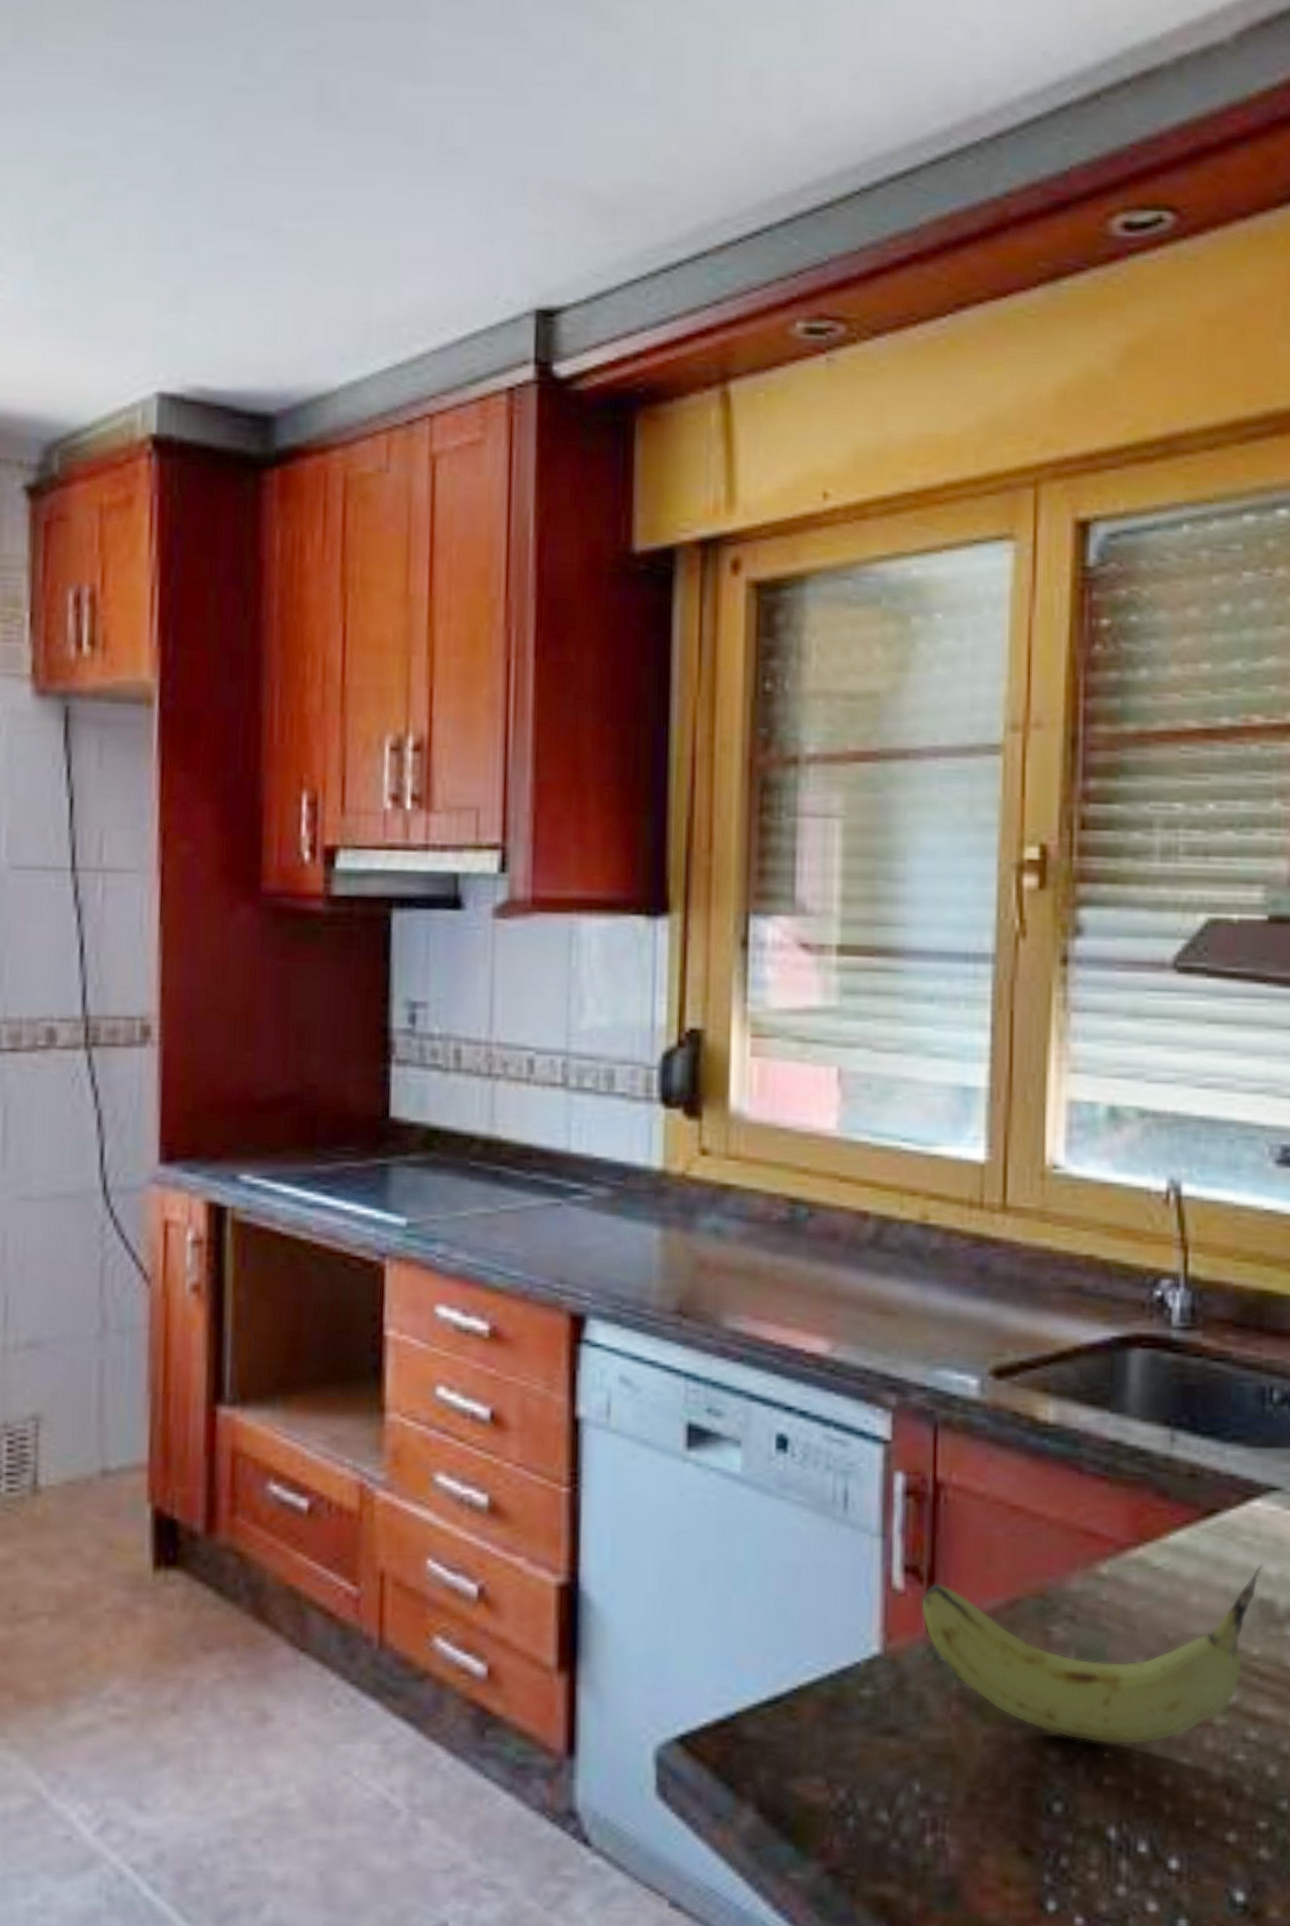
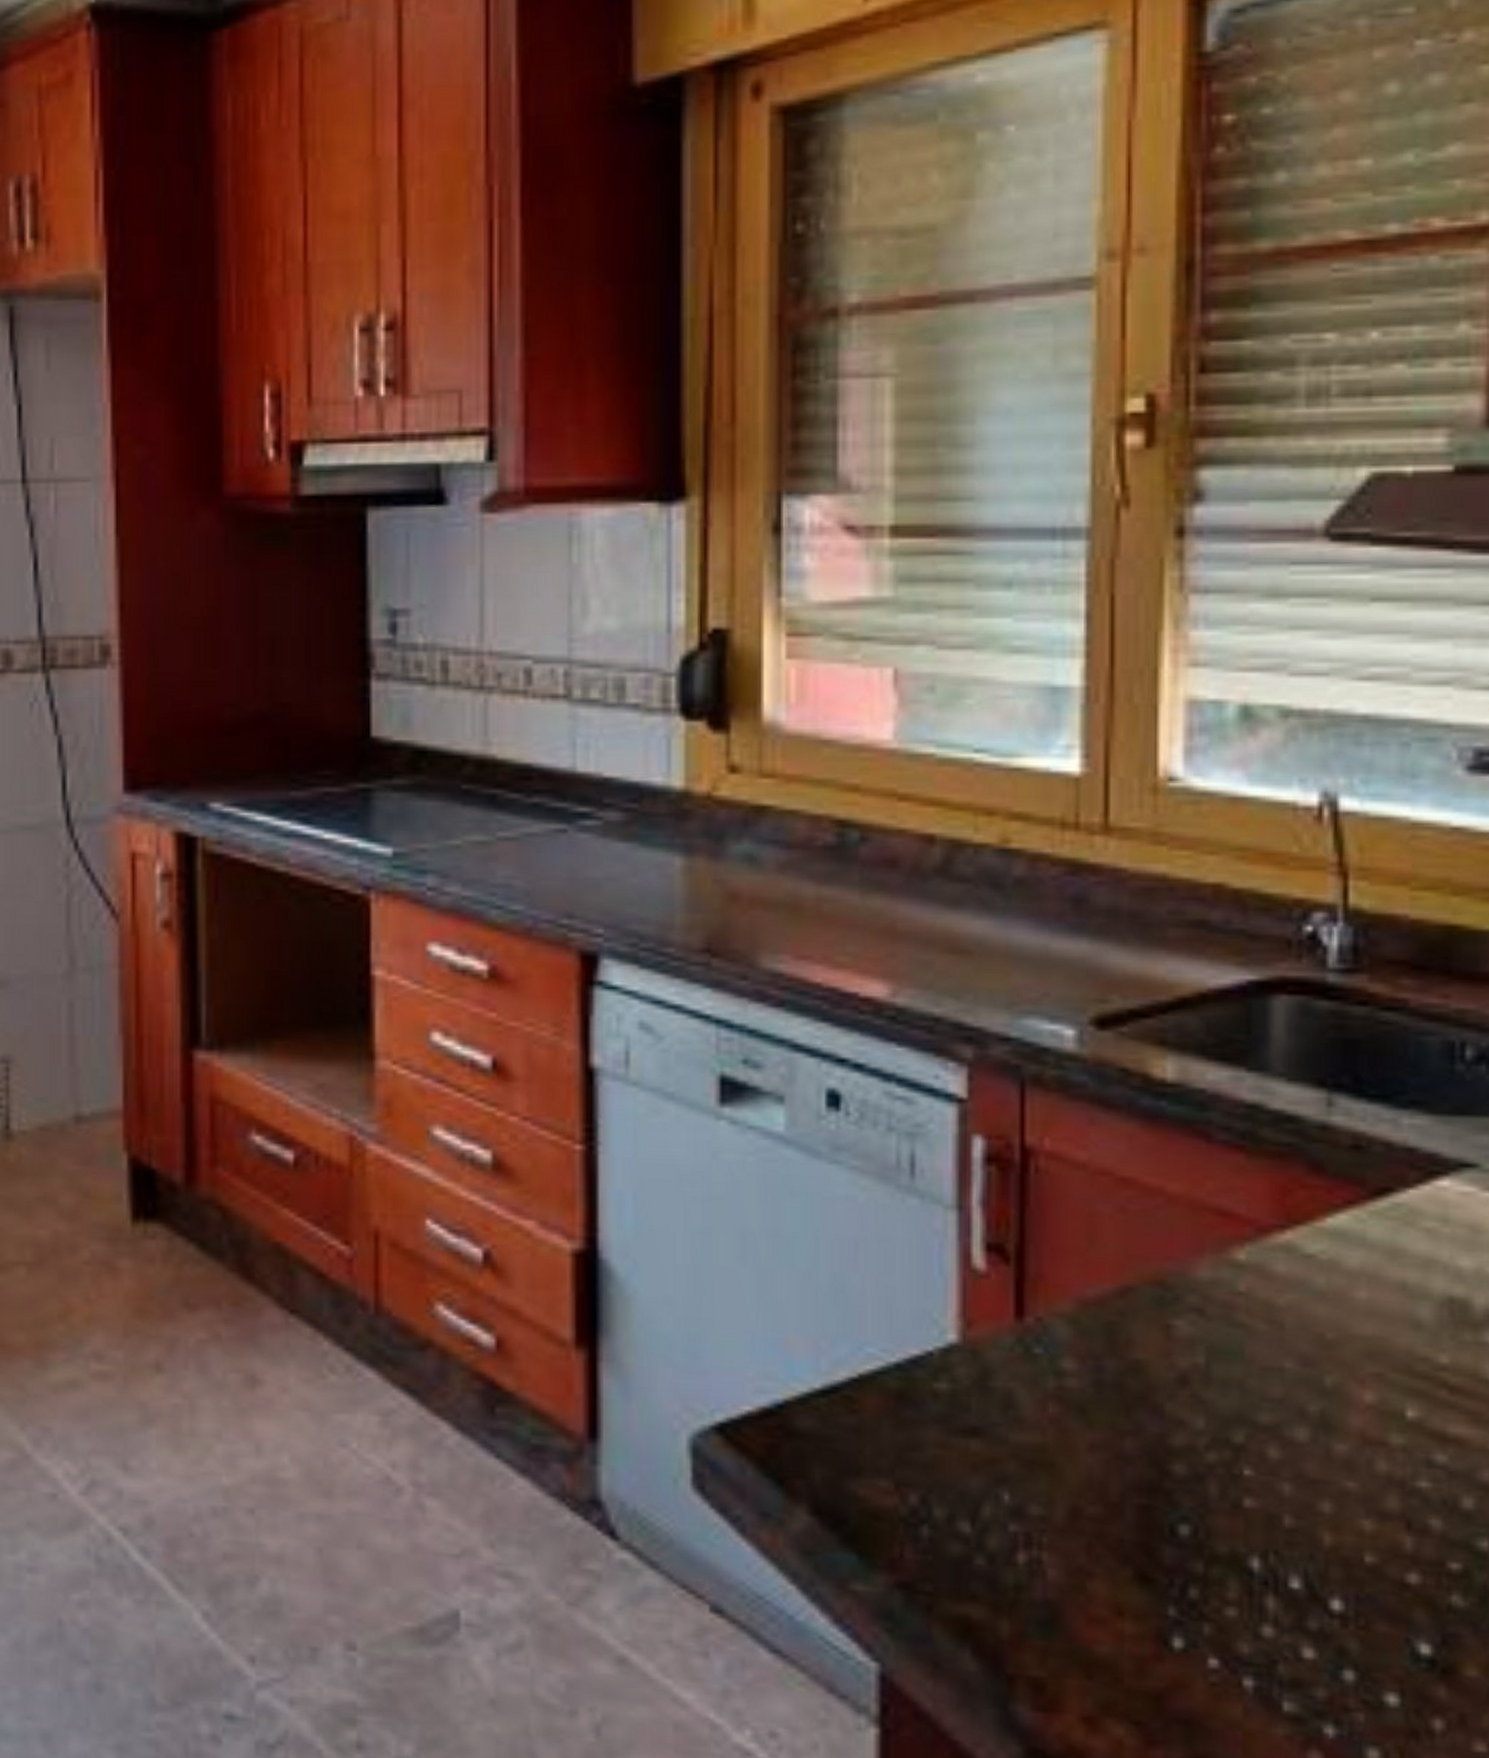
fruit: present [920,1564,1263,1745] -> none [1007,1255,1453,1463]

